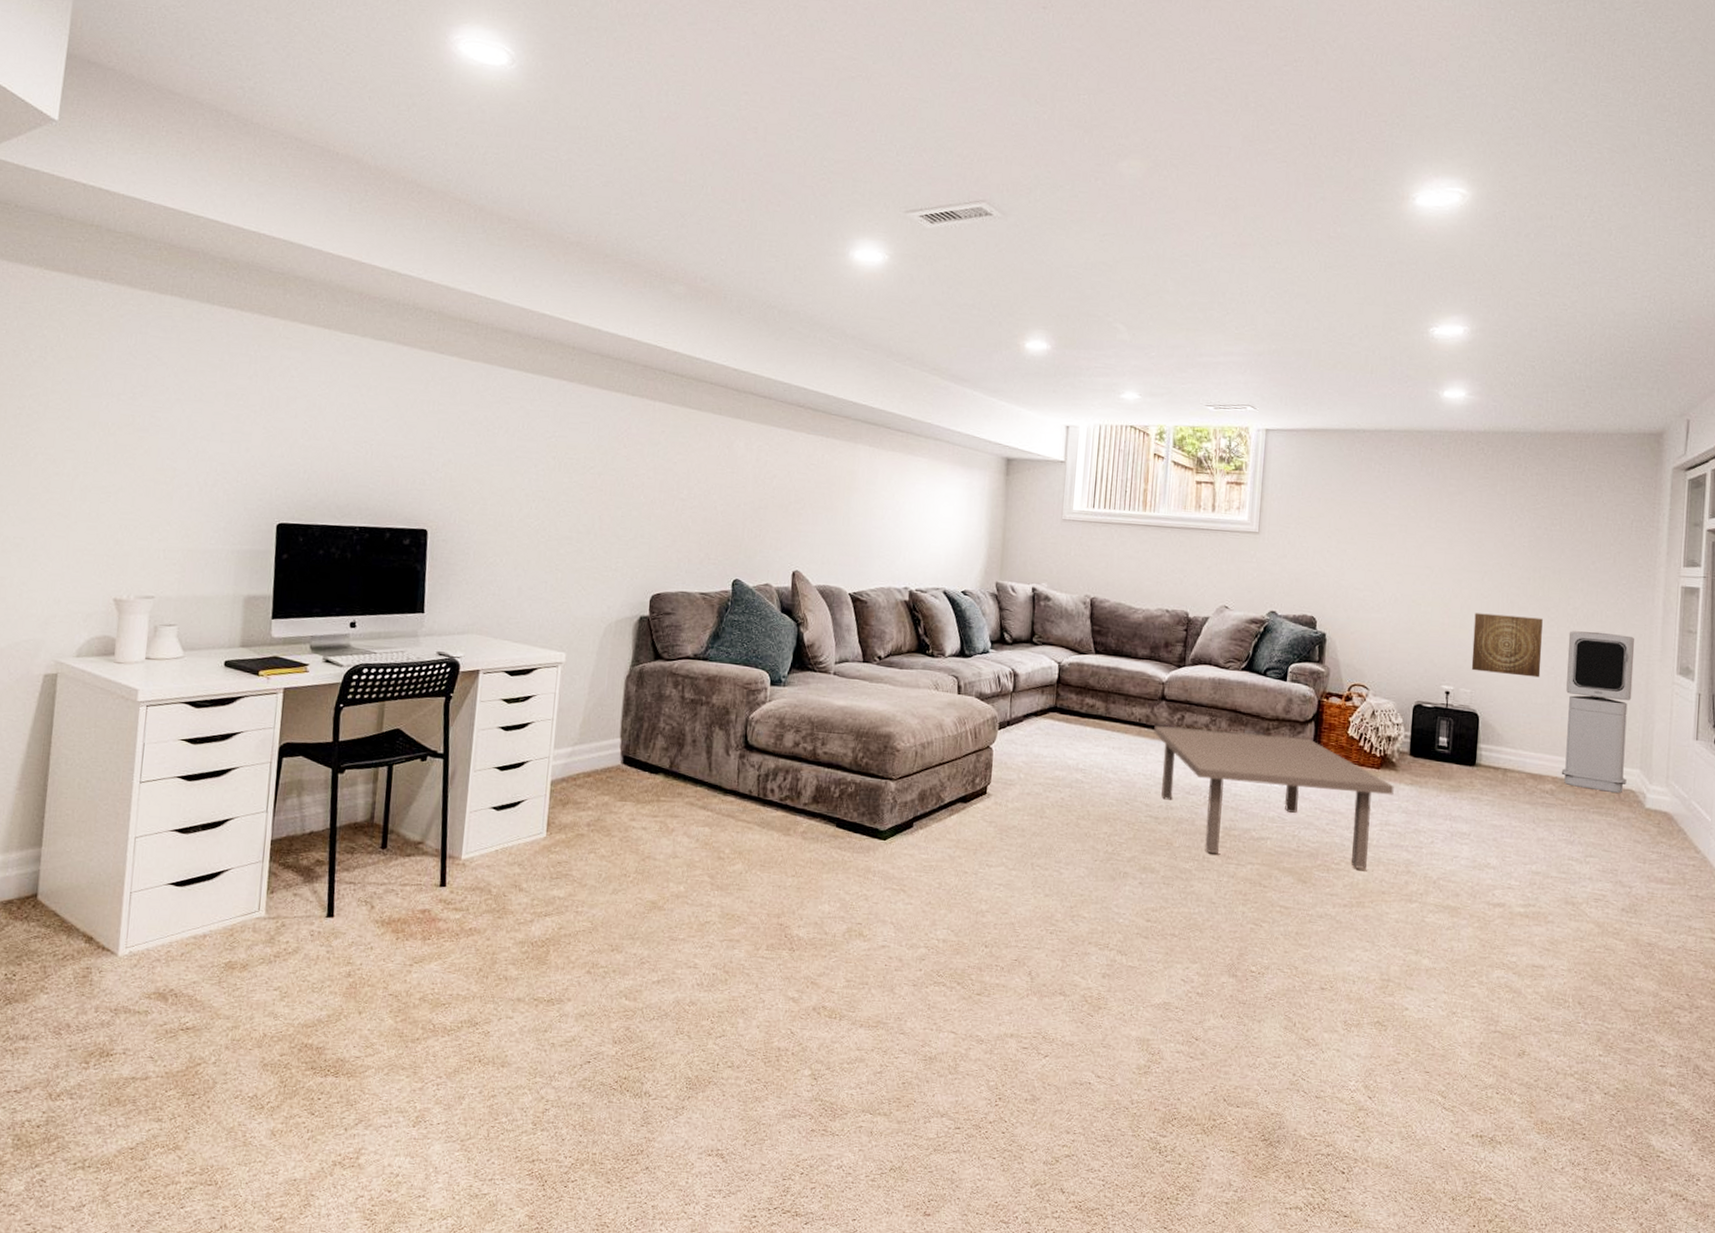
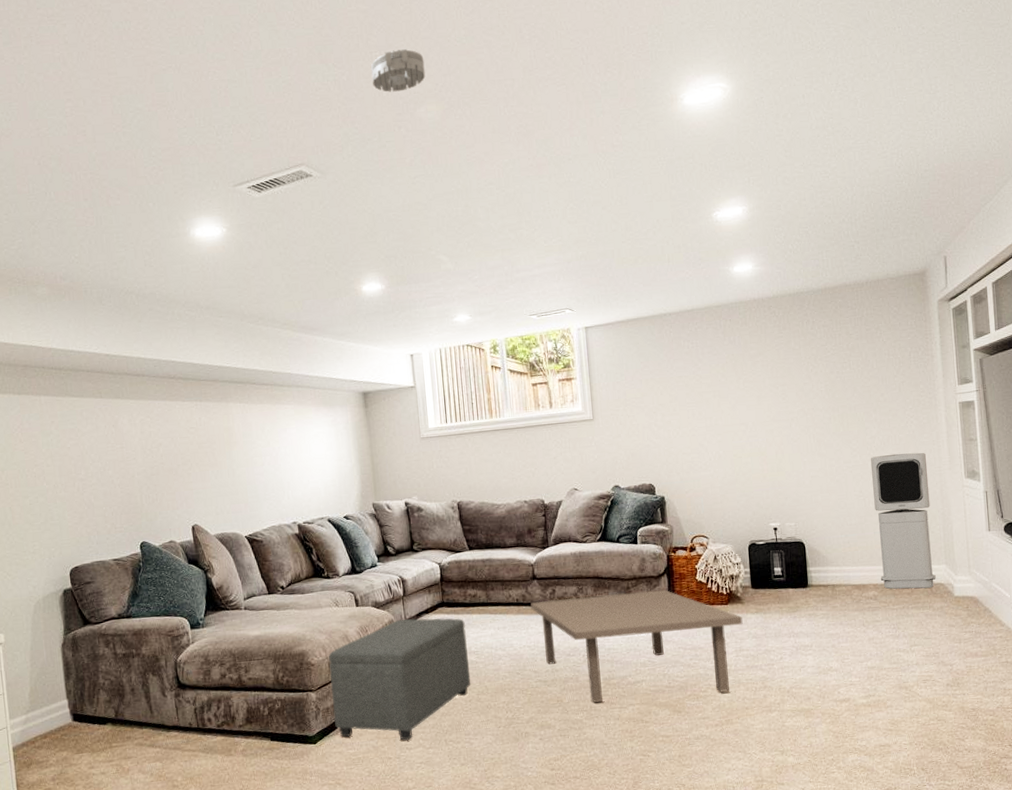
ottoman: none [911,717,1076,856] -> present [329,618,471,740]
smoke detector: none [1075,96,1136,141] -> present [370,48,426,92]
wall art: present [1471,613,1543,678] -> none [788,450,851,506]

